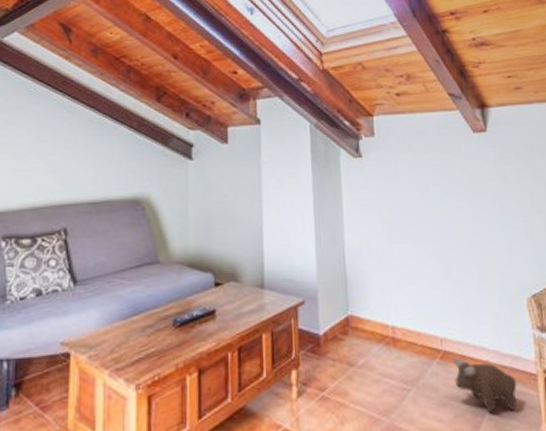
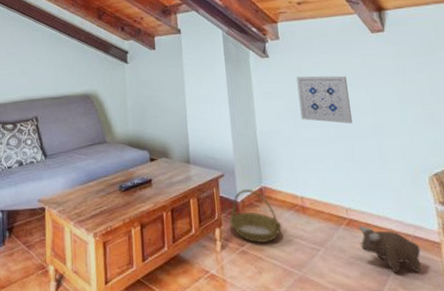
basket: none [308,318,370,385] -> present [229,188,282,243]
wall art: none [392,180,450,238] -> present [296,75,352,124]

